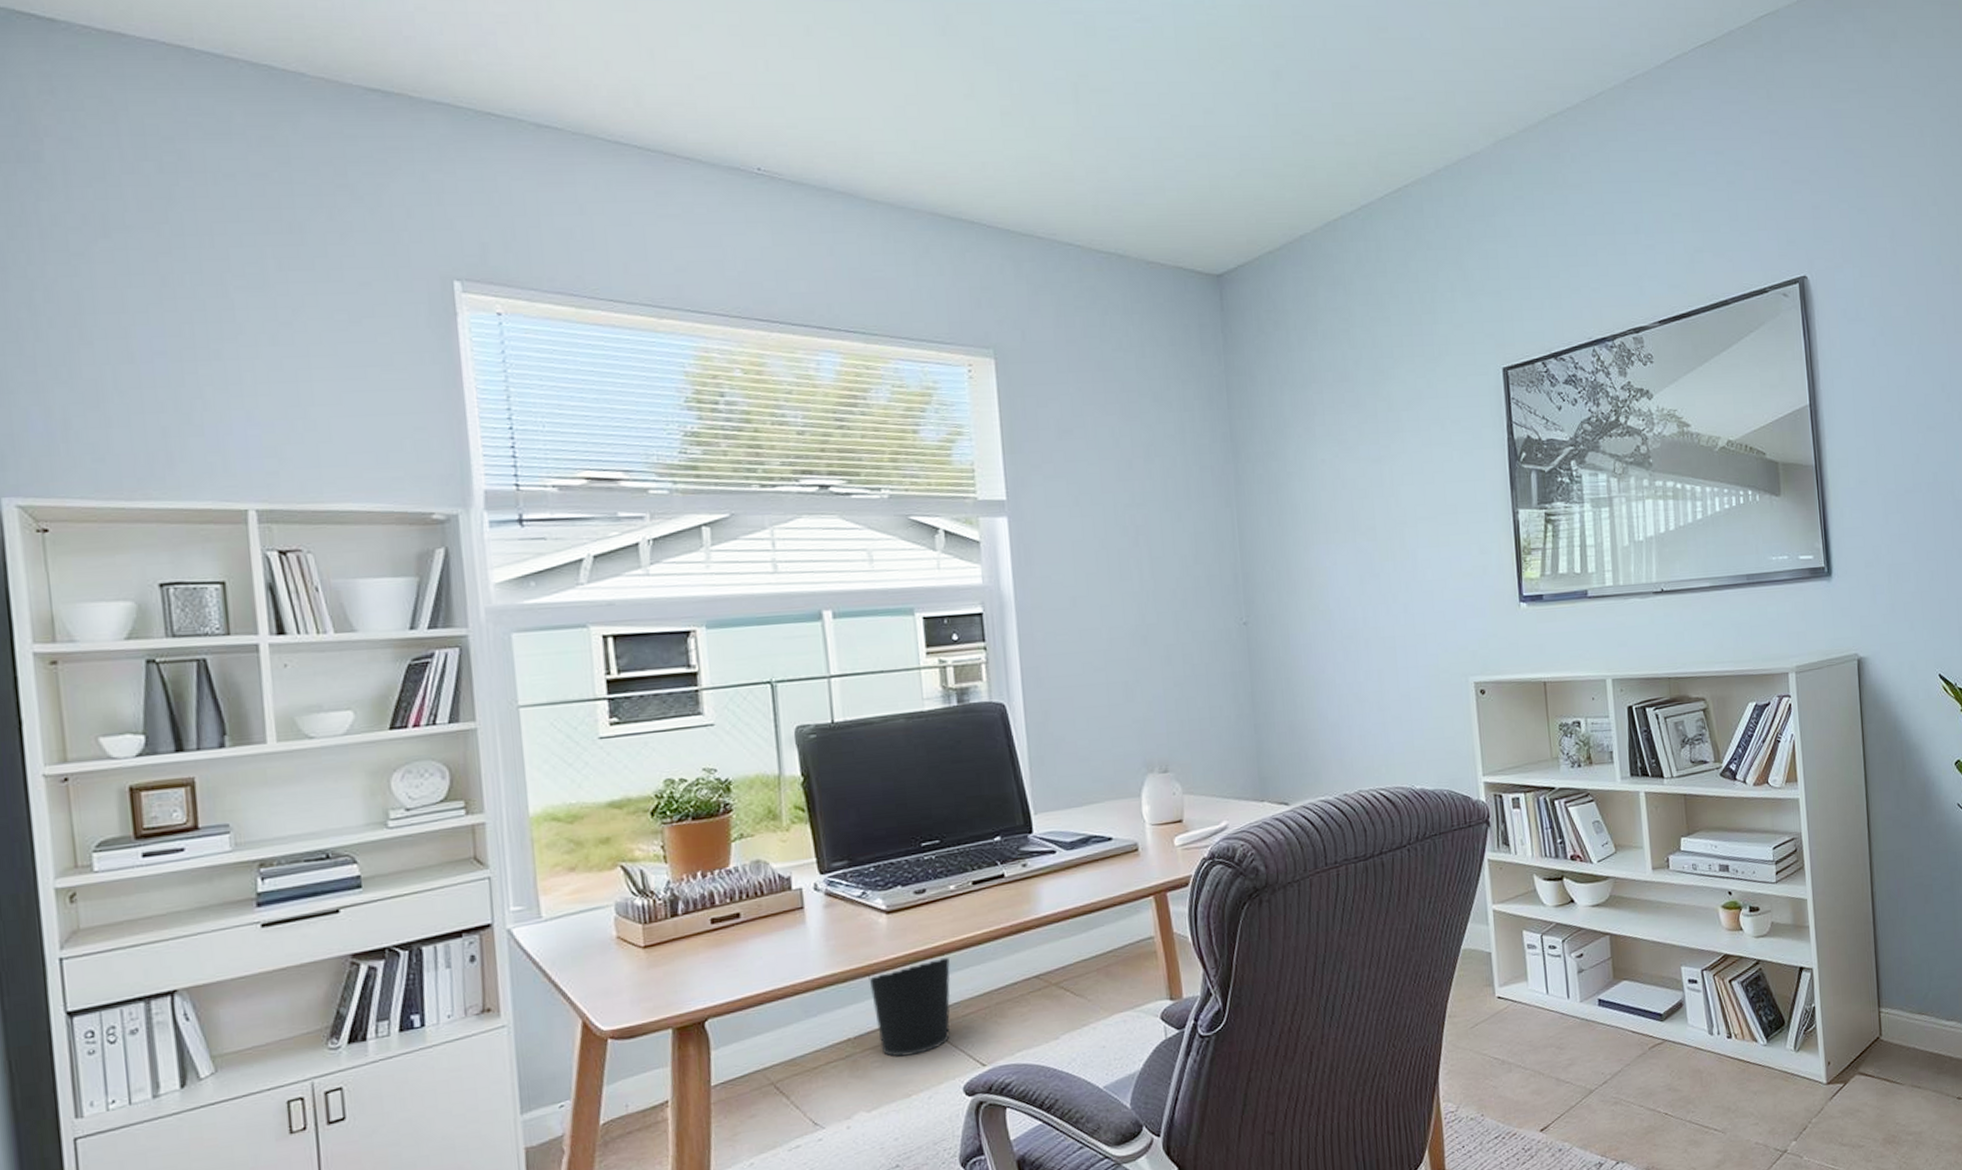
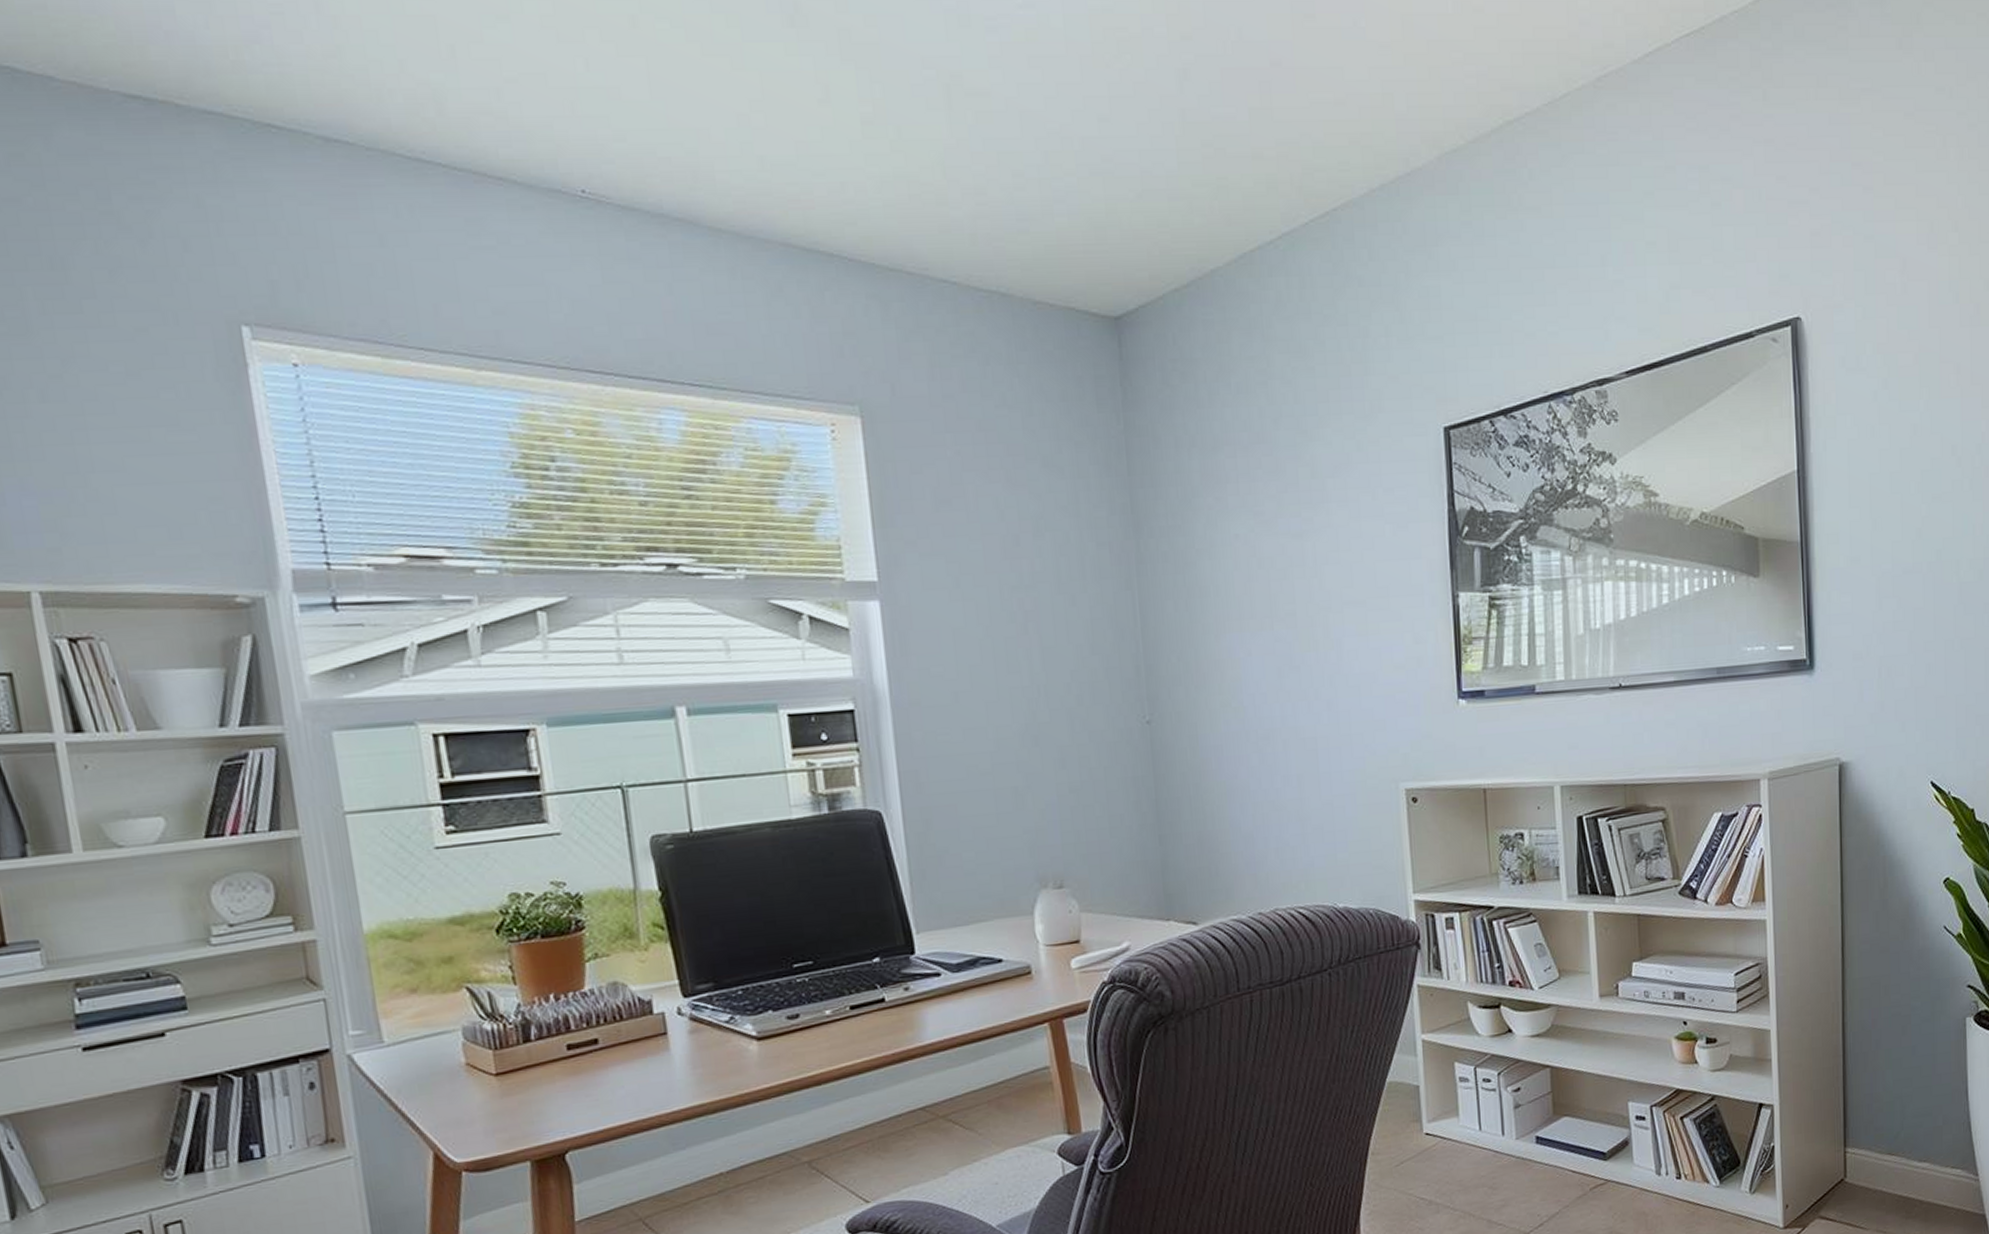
wastebasket: present [868,957,951,1057] -> none [740,1087,830,1193]

